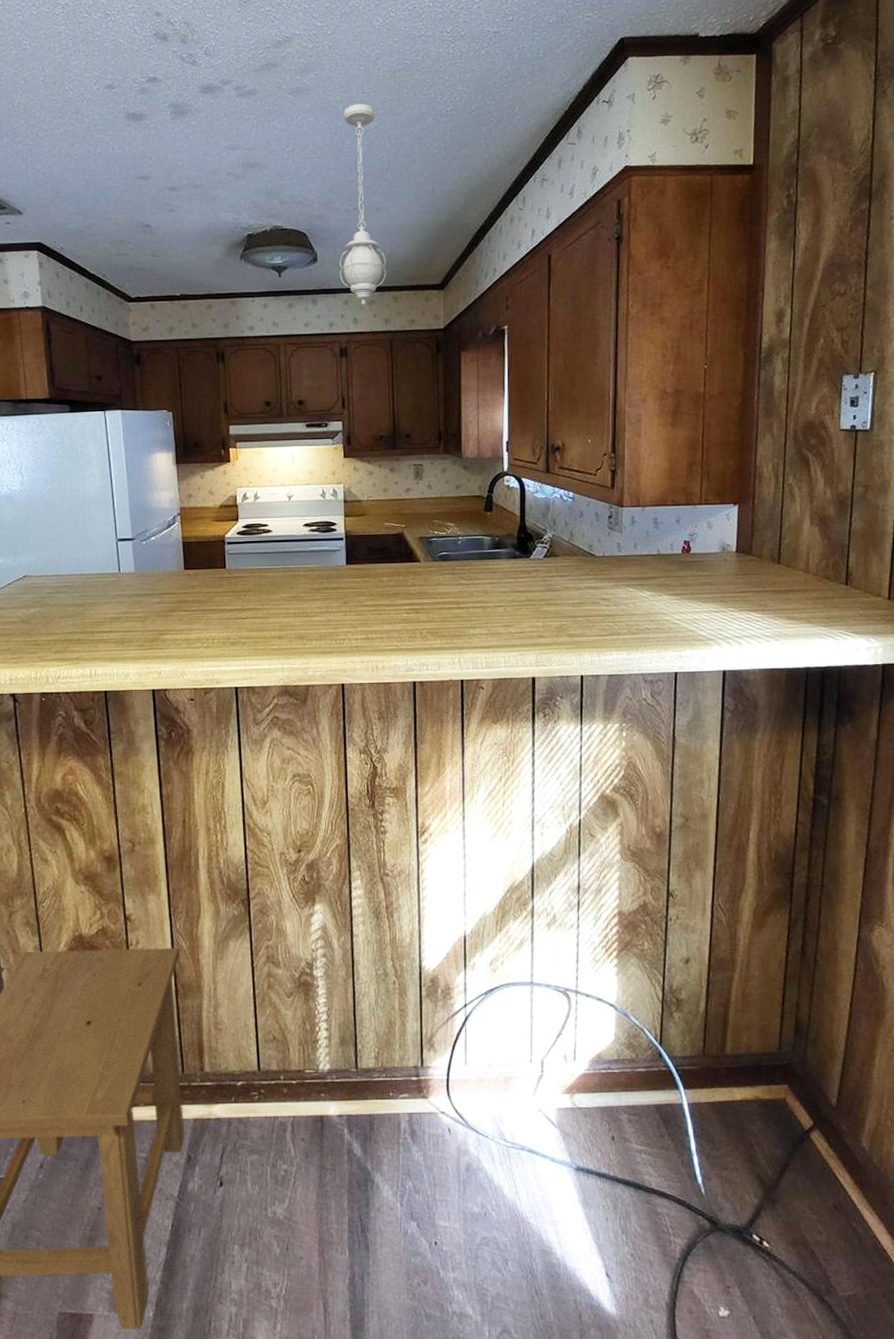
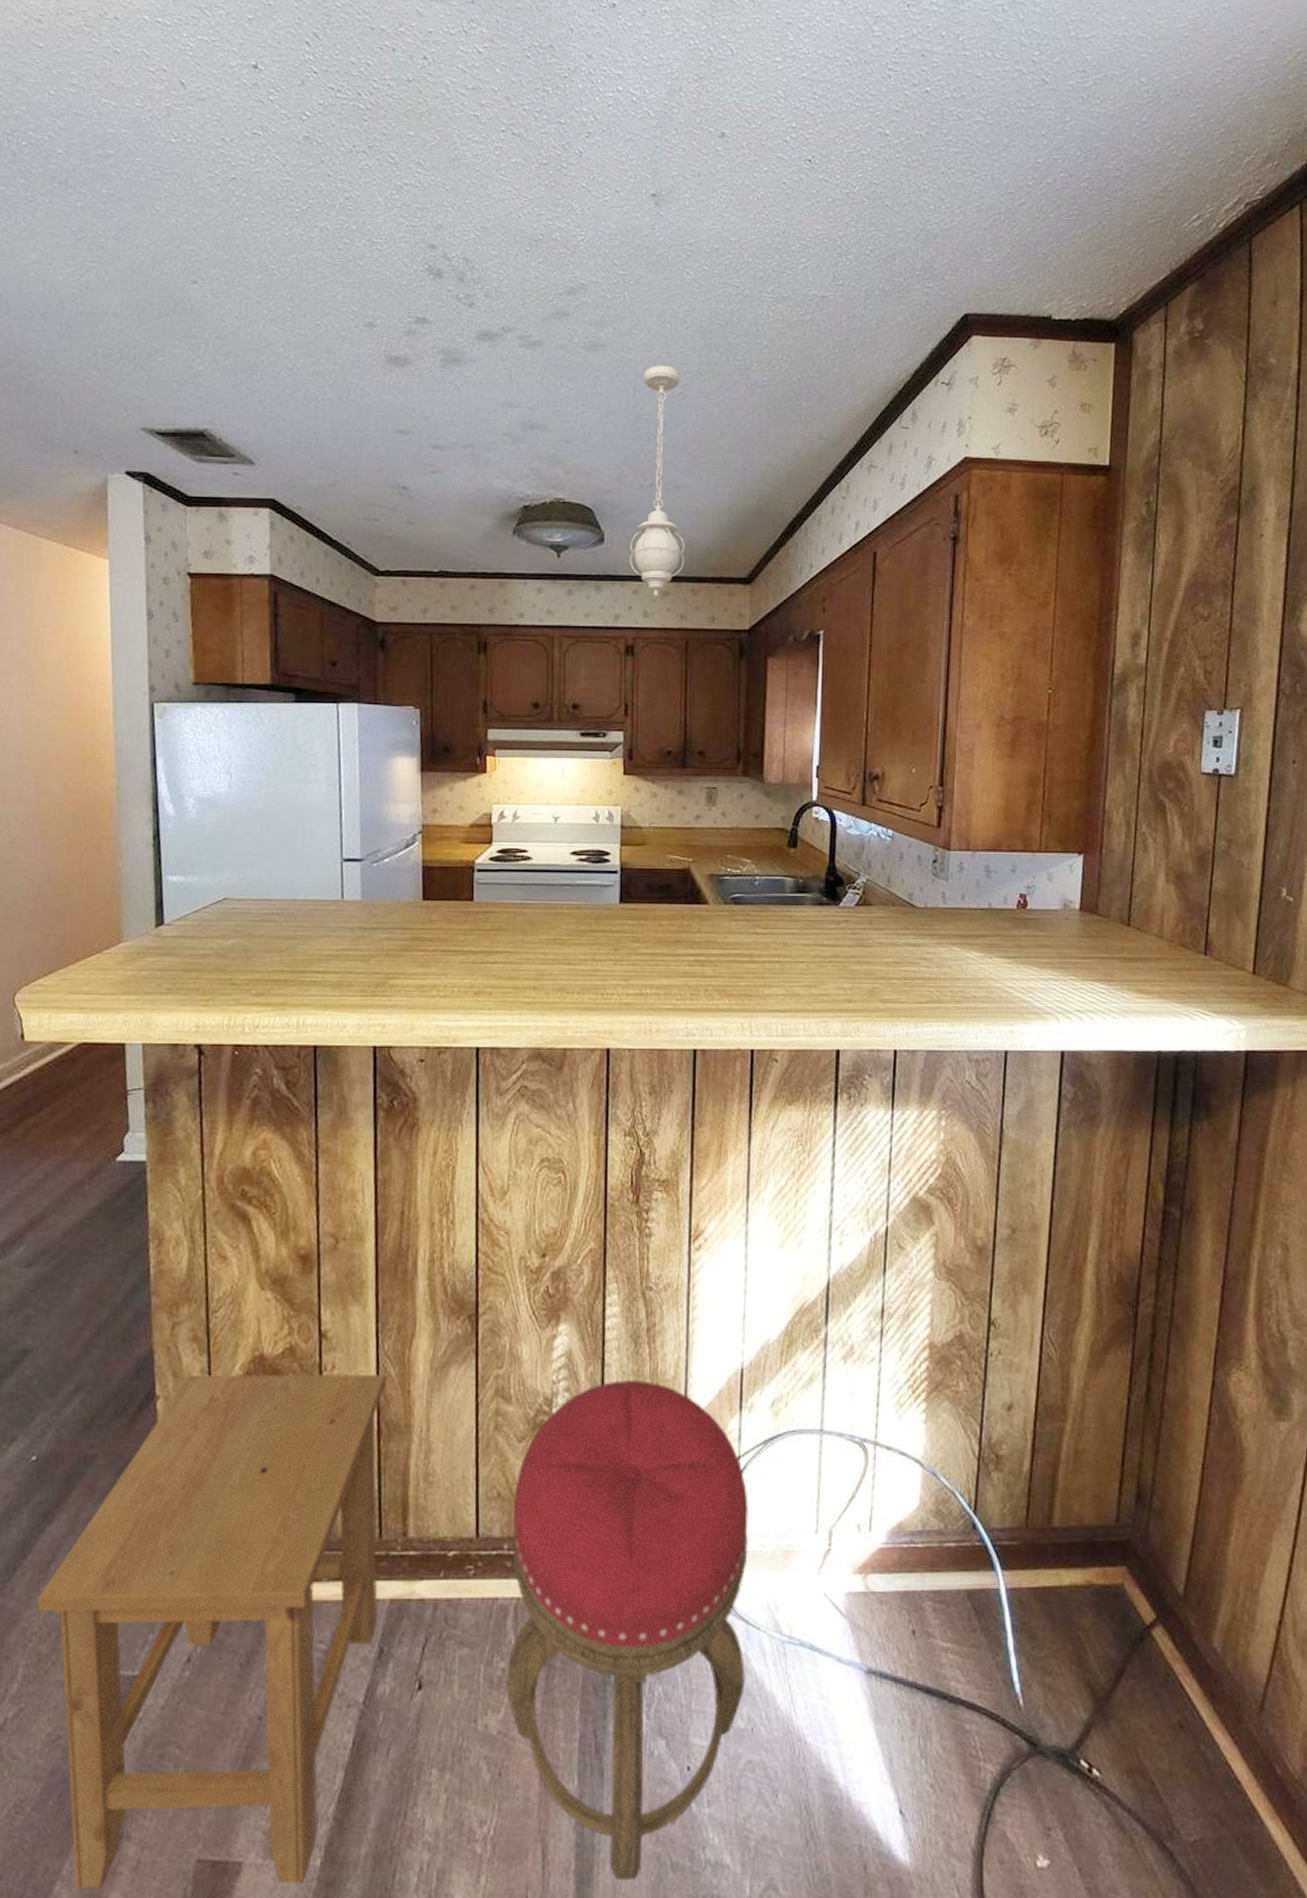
stool: none [286,946,478,1327] -> present [507,1379,749,1881]

